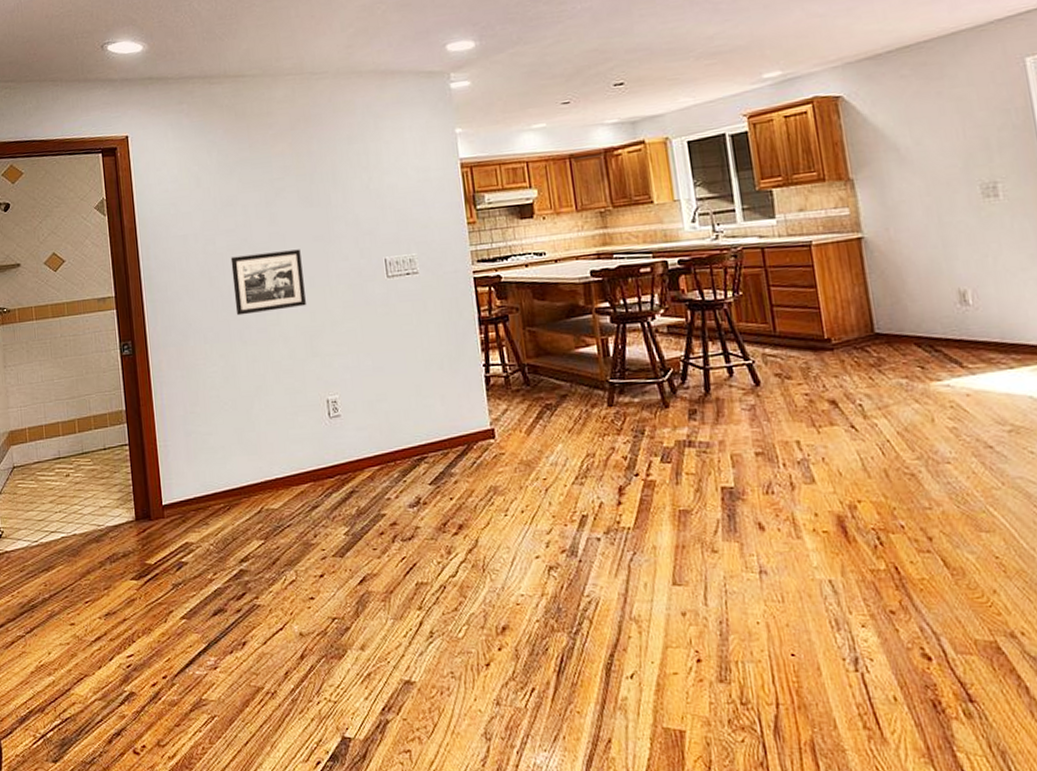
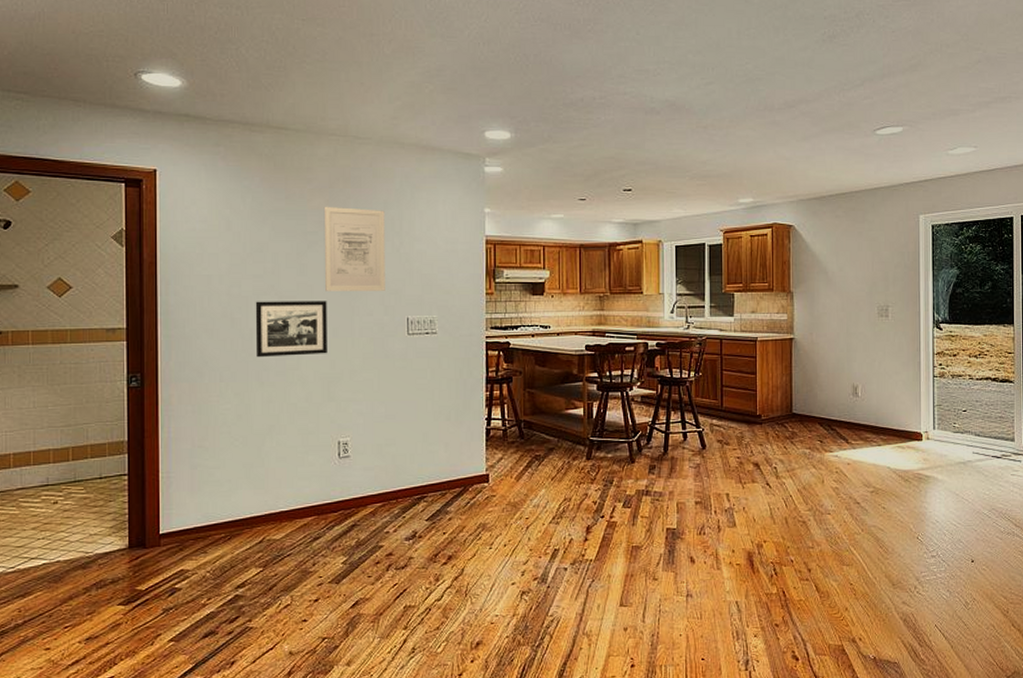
wall art: none [287,145,359,239] -> present [324,206,385,291]

